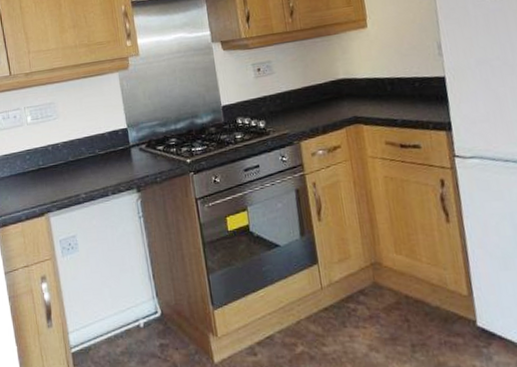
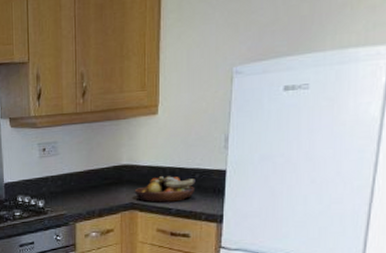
fruit bowl: none [355,86,417,115] -> present [134,176,196,203]

